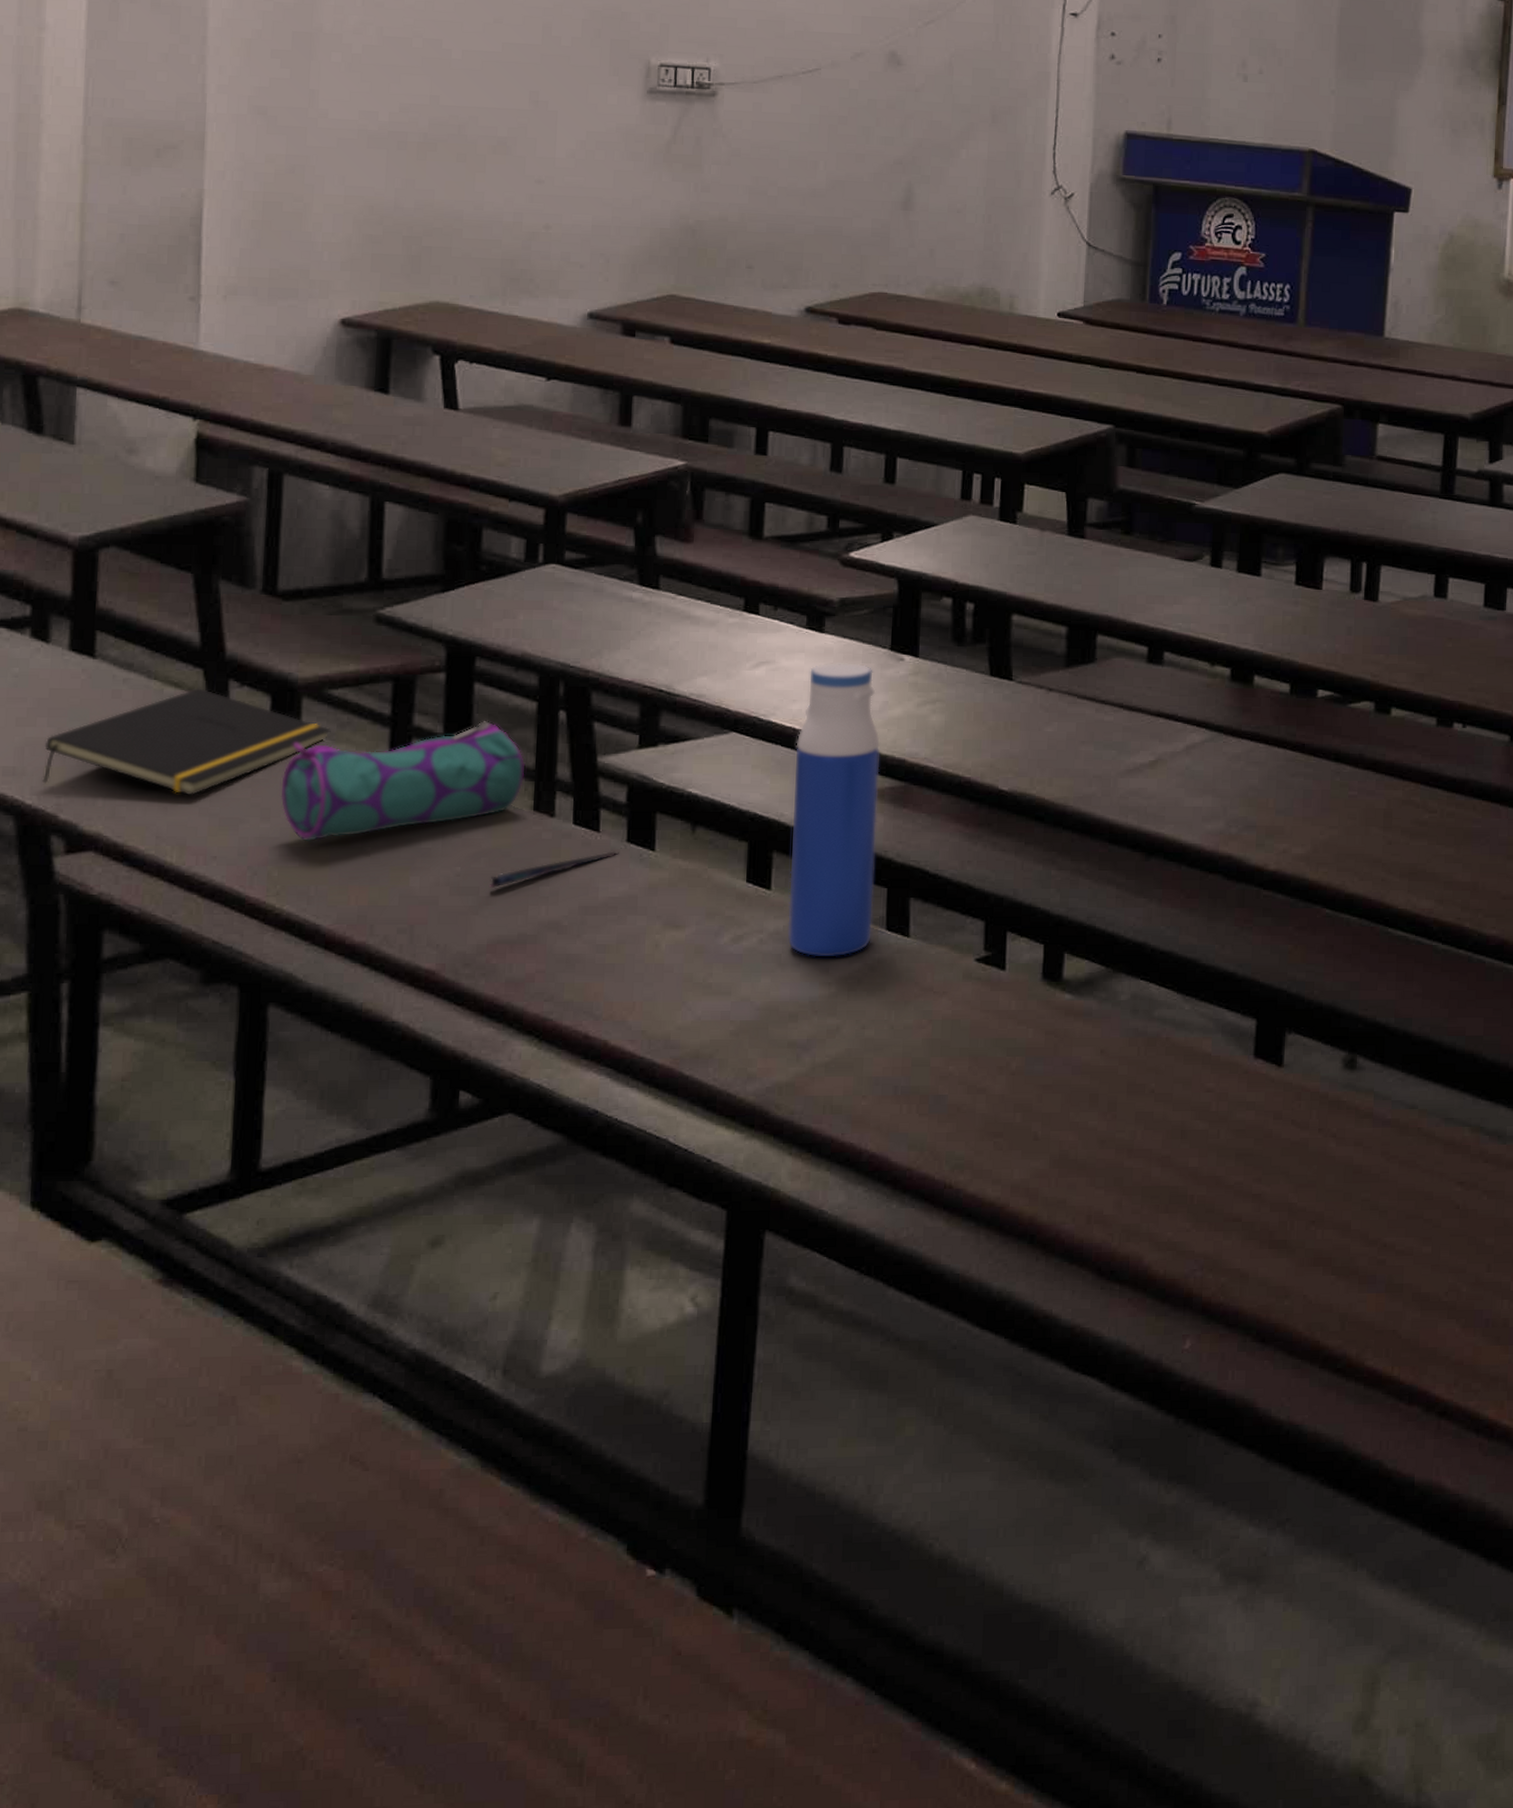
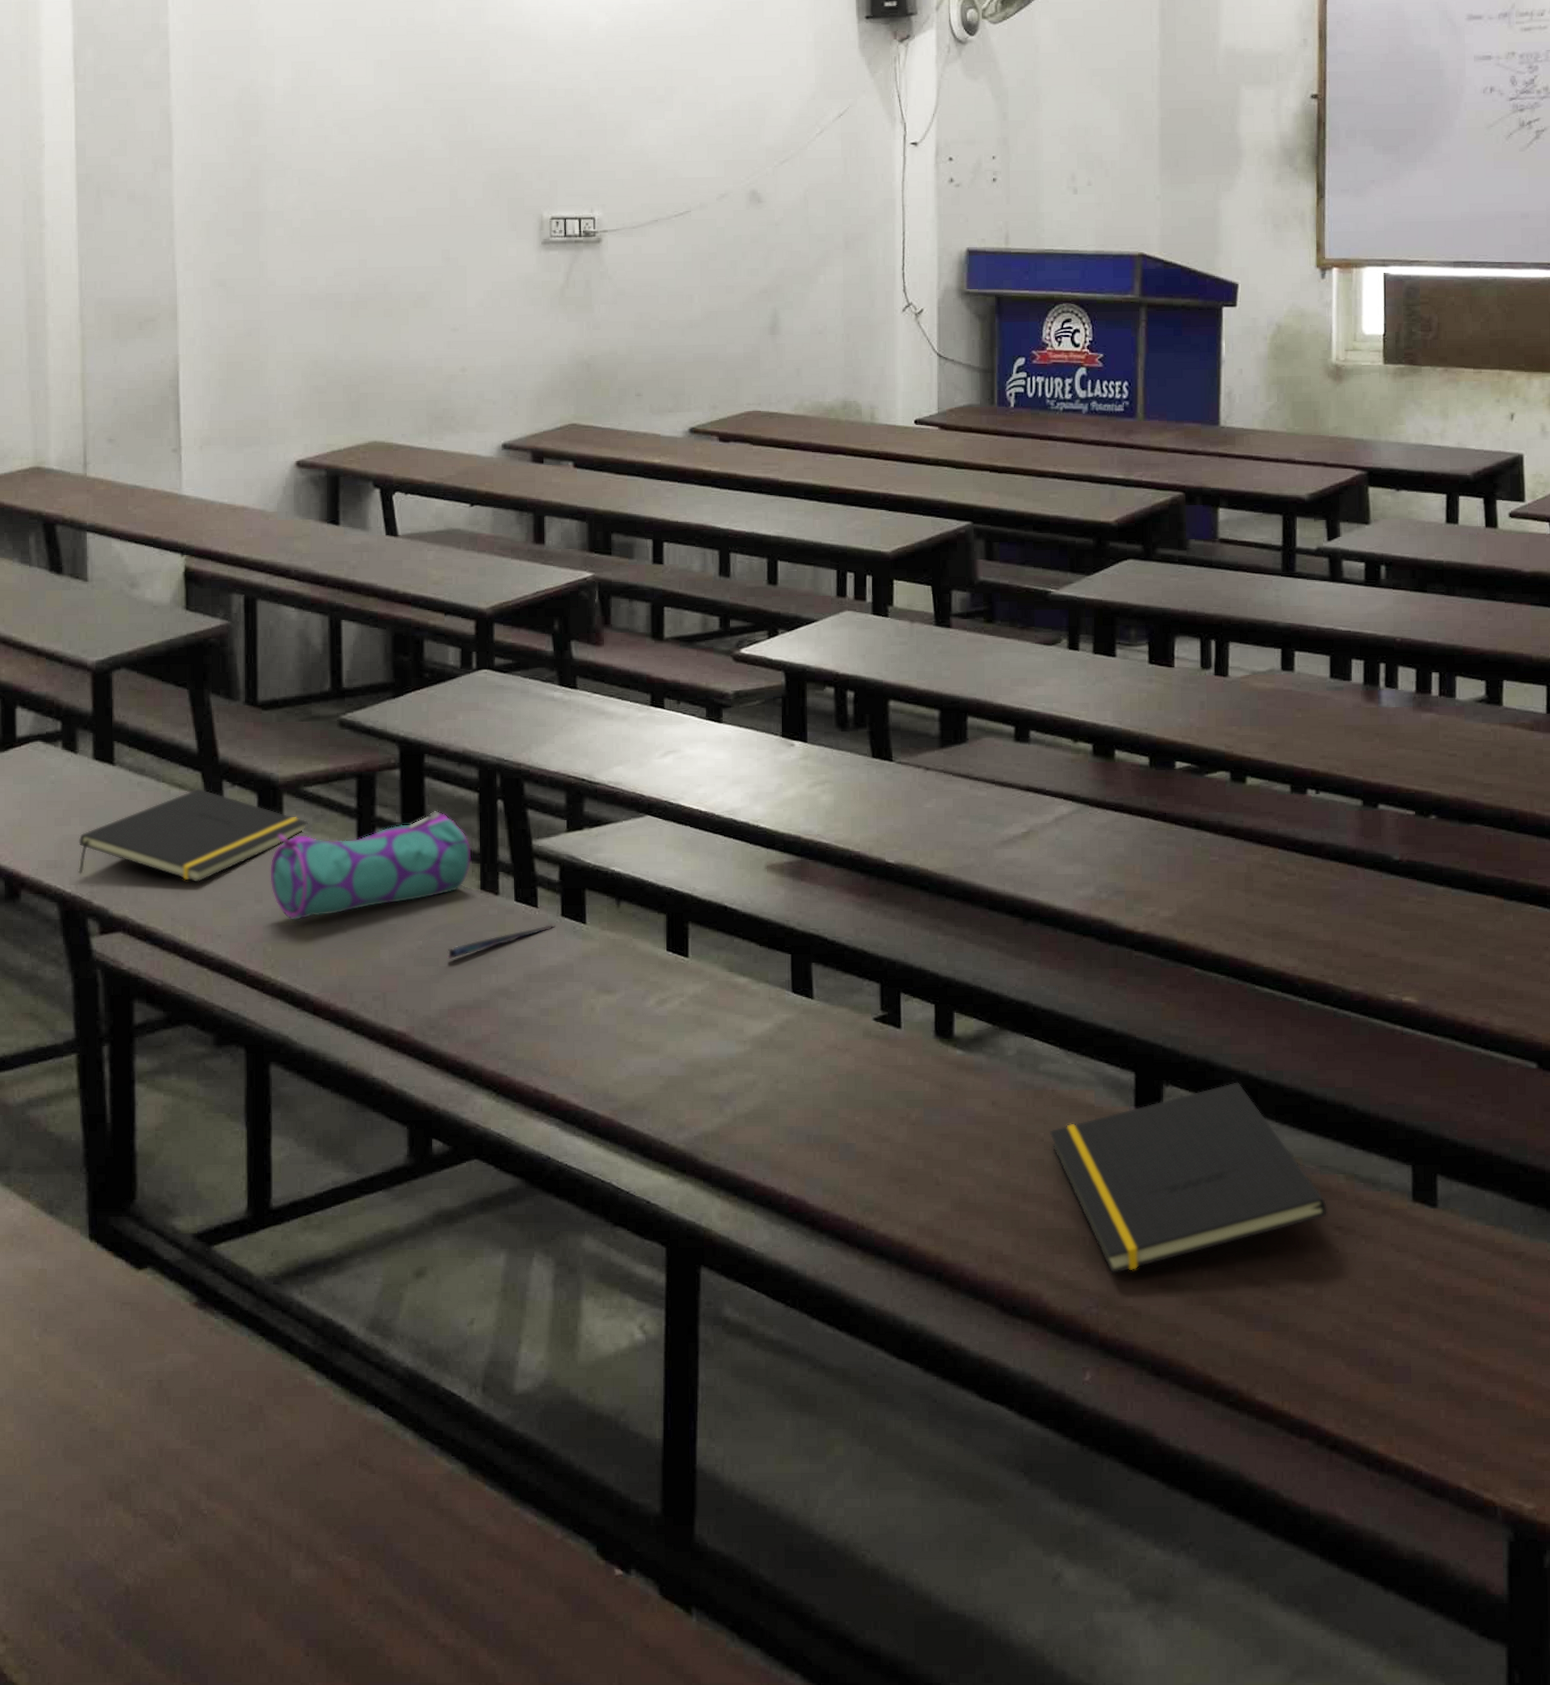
water bottle: present [788,663,880,956] -> none [703,750,779,1017]
notepad: none [1161,1029,1450,1234] -> present [1049,1082,1327,1274]

